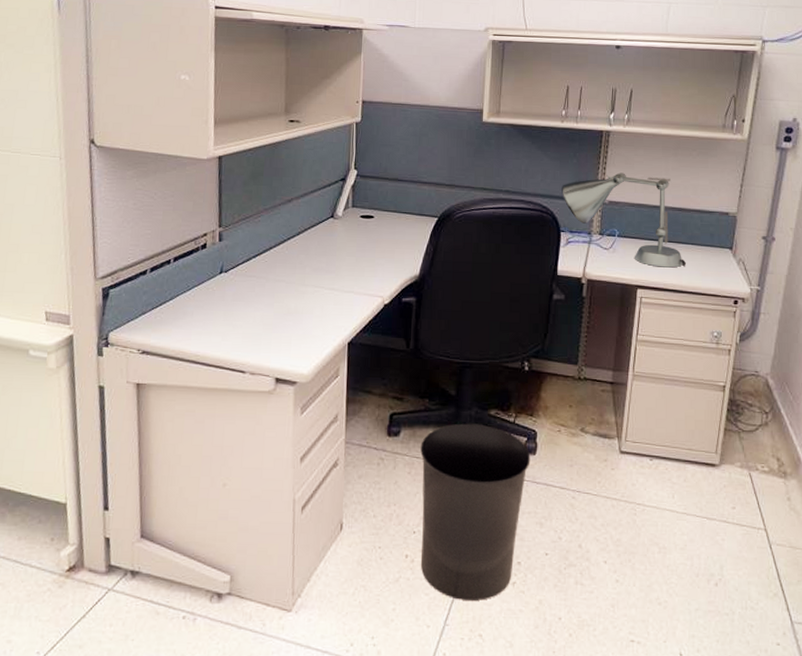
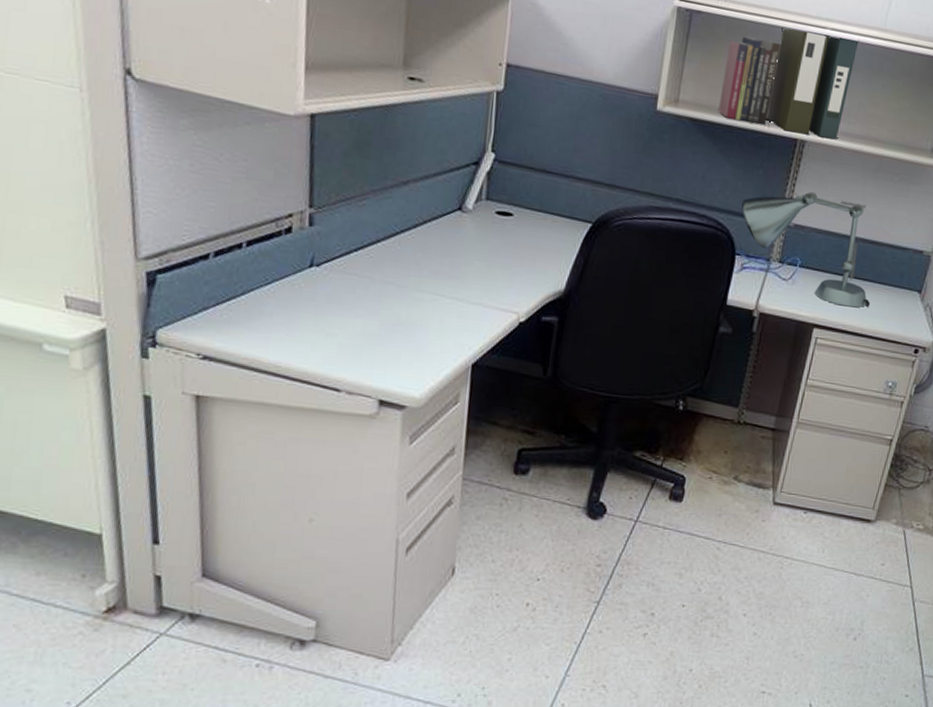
waste bin: present [420,423,531,601] -> none [543,464,676,651]
books: none [533,56,580,122] -> present [718,37,781,125]
binder: none [574,45,620,126] -> present [766,29,829,135]
binder: none [612,44,646,127] -> present [809,37,860,140]

